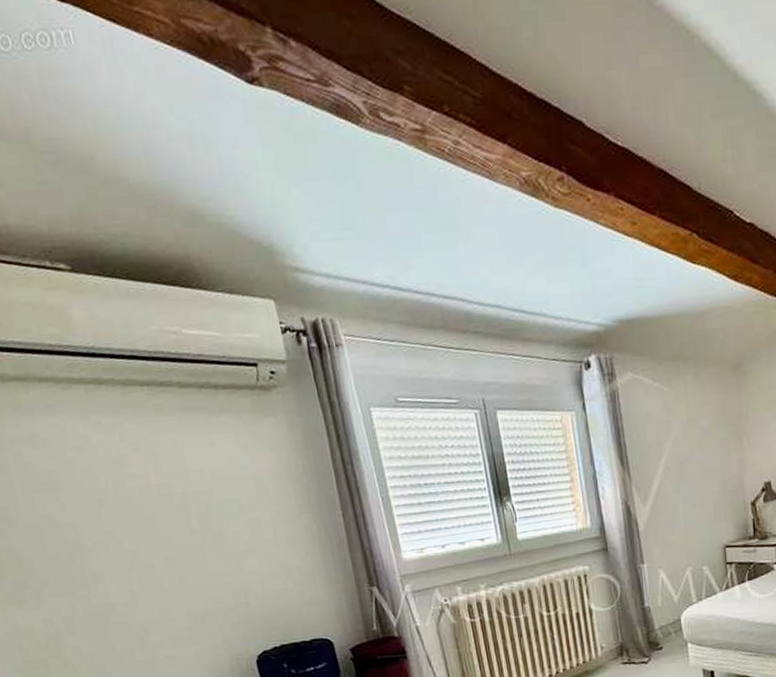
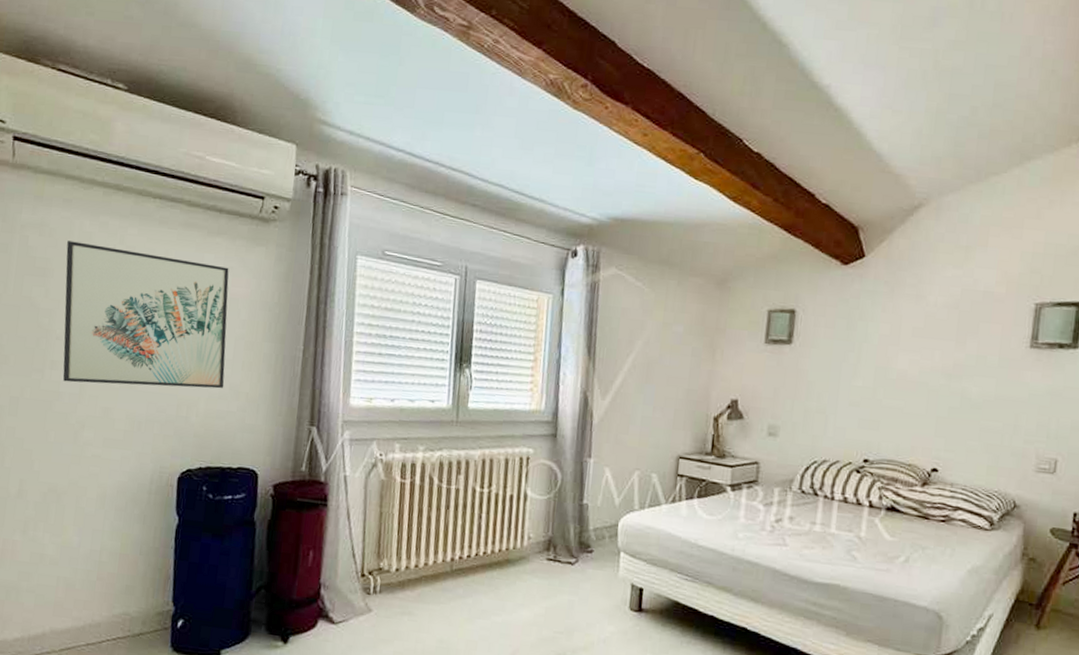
wall art: none [65,445,275,593] -> present [62,241,229,389]

